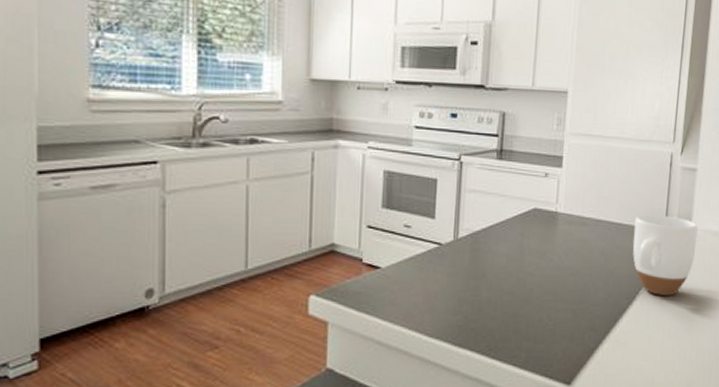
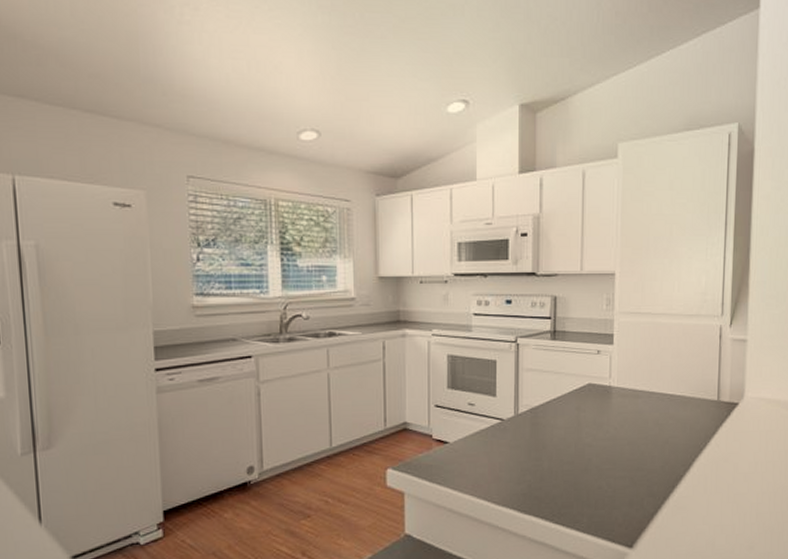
mug: present [632,214,698,297] -> none [686,384,751,463]

